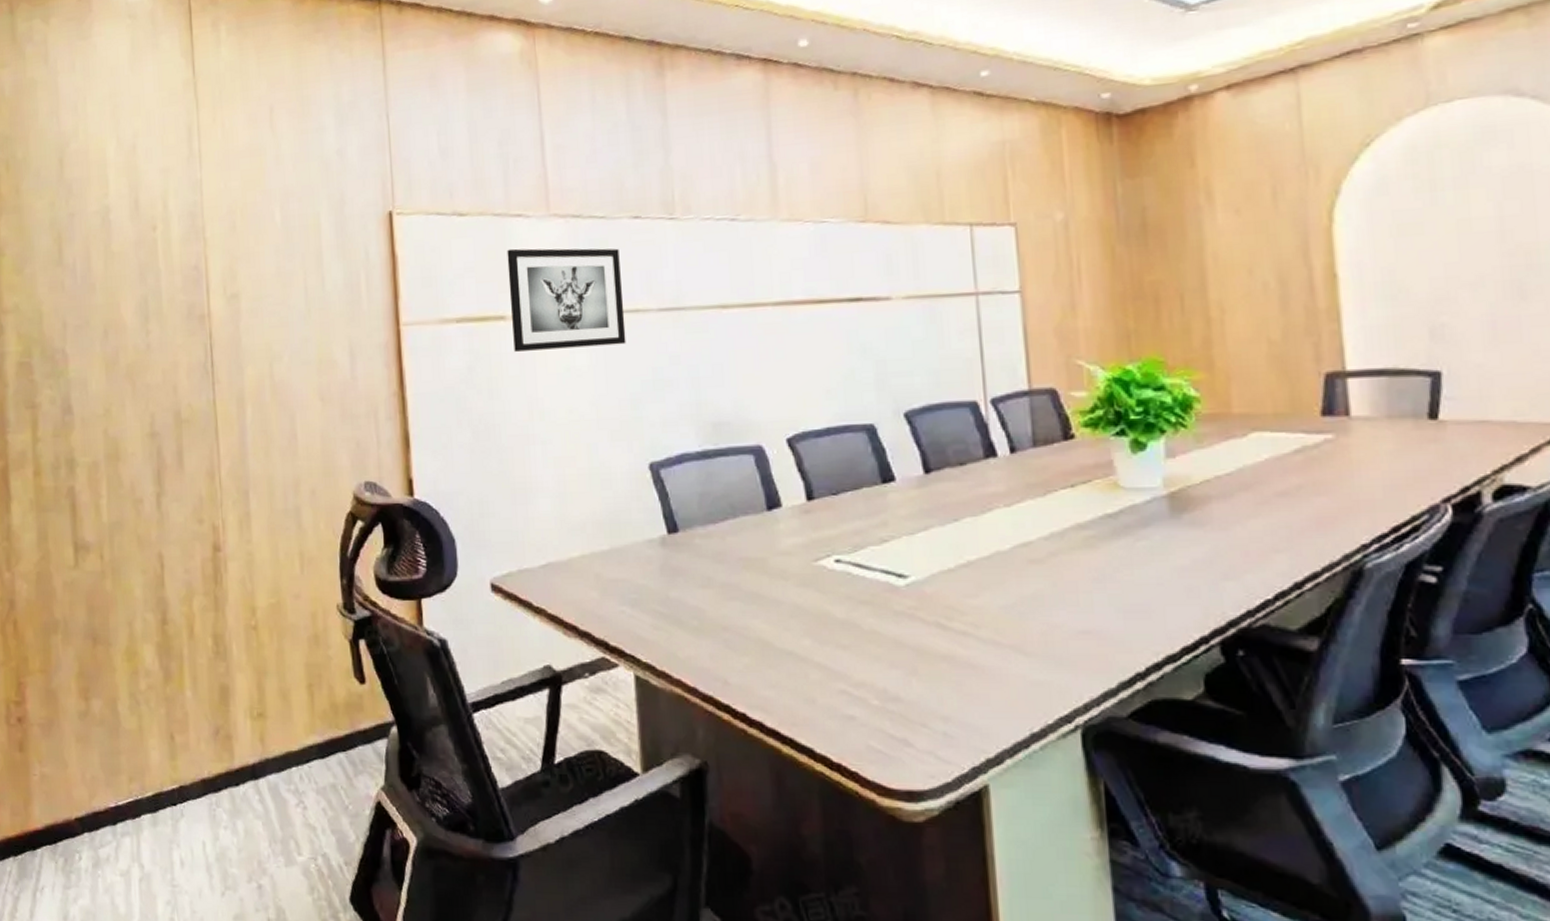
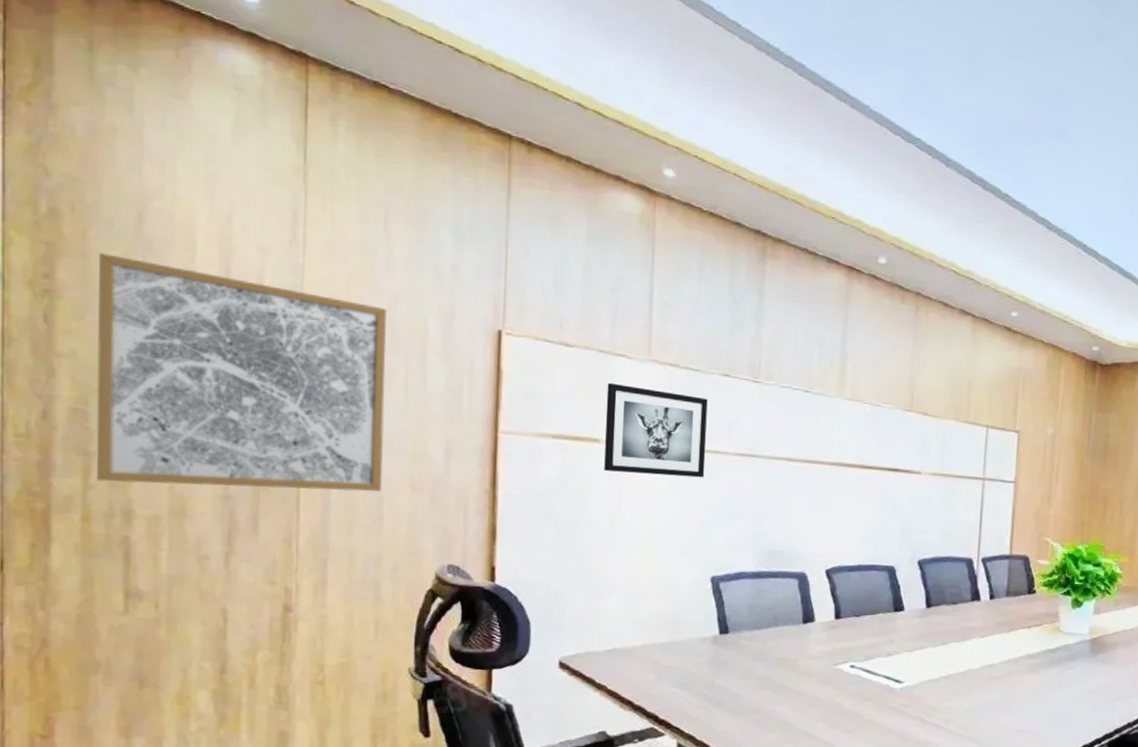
wall art: none [31,204,292,433] -> present [96,253,386,492]

